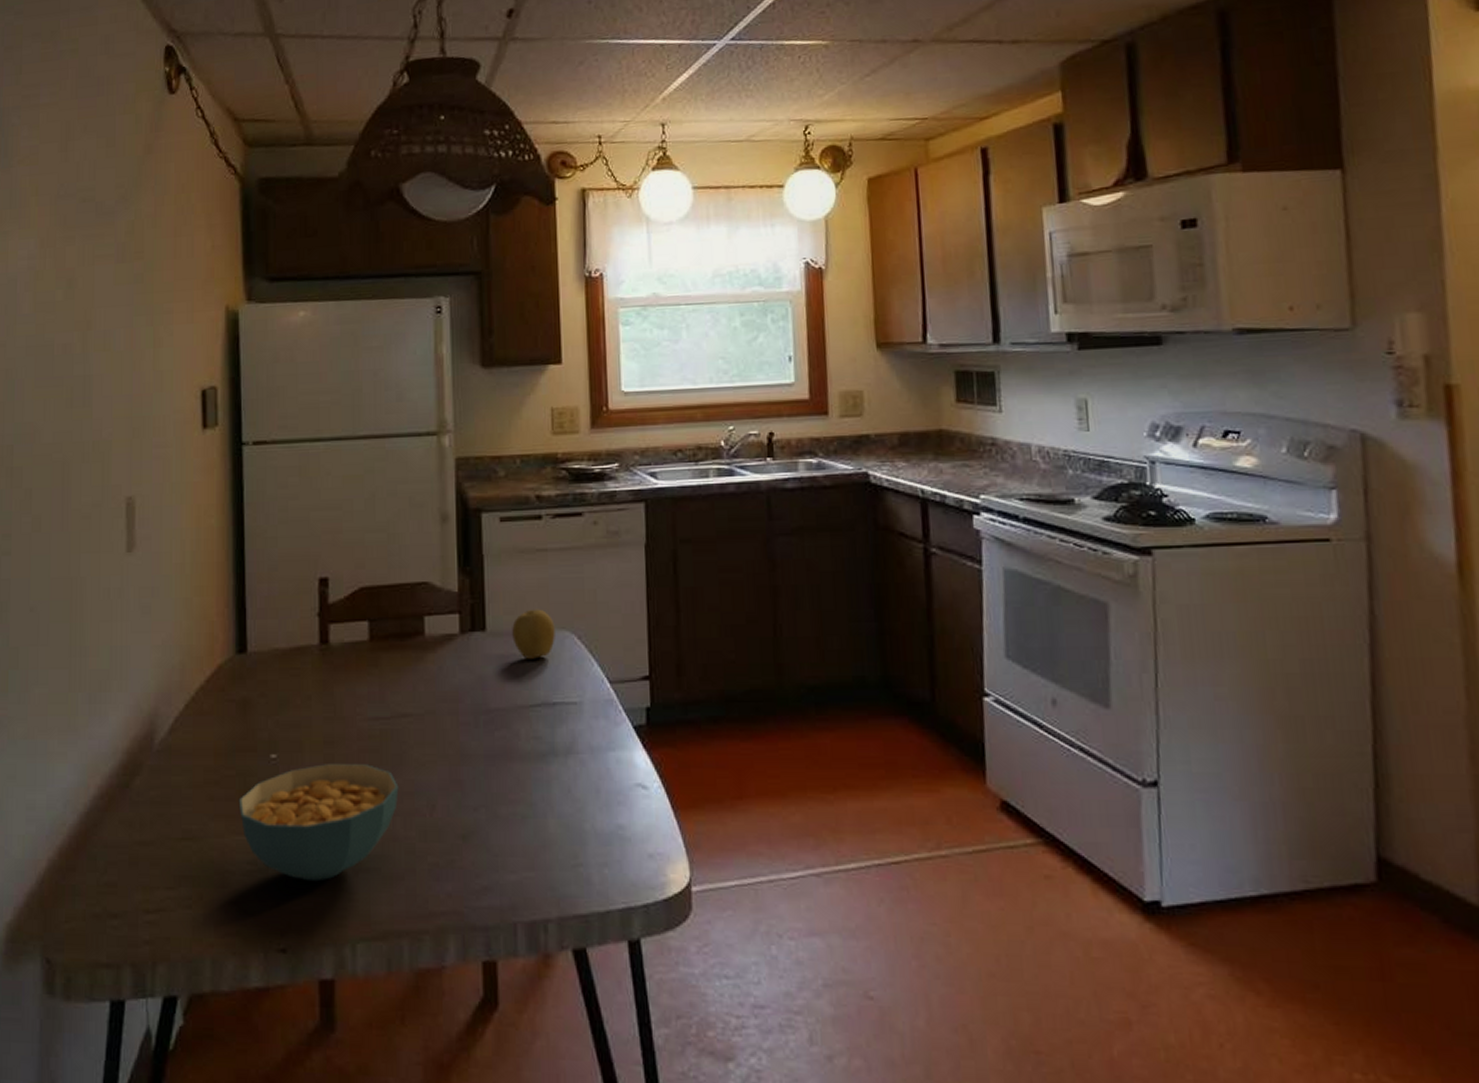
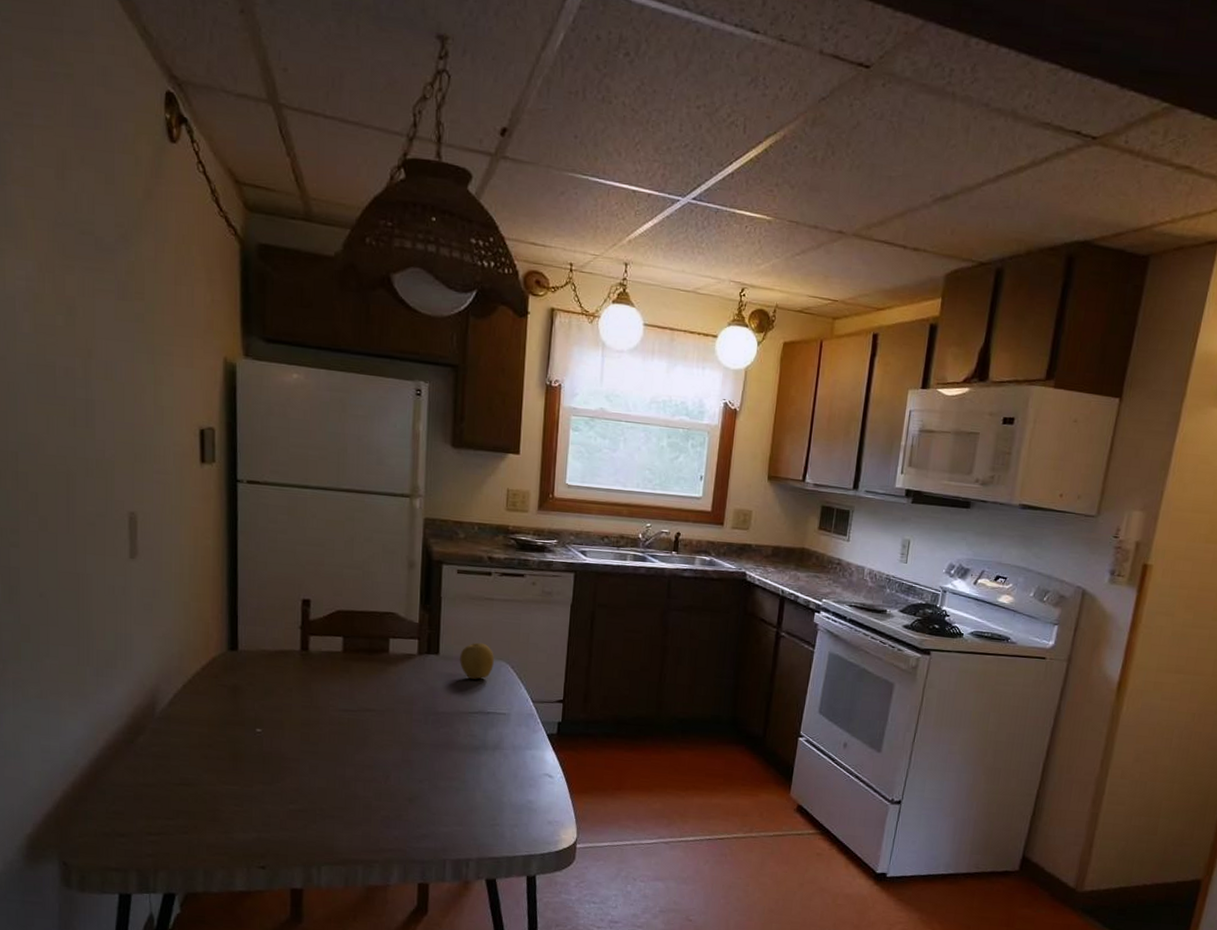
cereal bowl: present [238,764,399,882] -> none [228,739,361,822]

